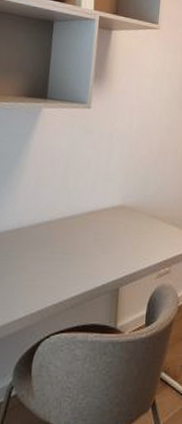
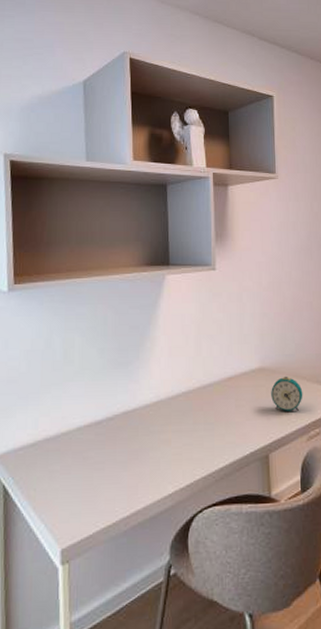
alarm clock: none [128,215,159,251] -> present [271,376,303,412]

